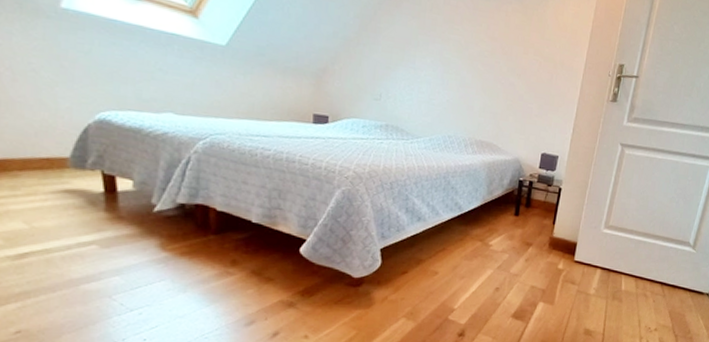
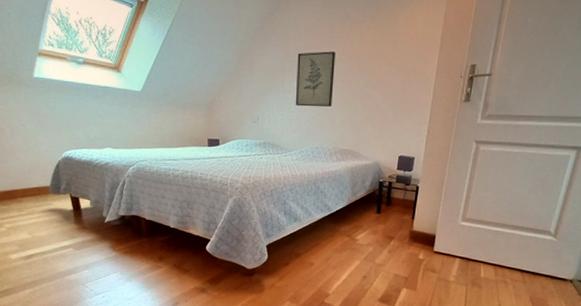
wall art: none [428,26,478,91] -> present [296,51,335,107]

